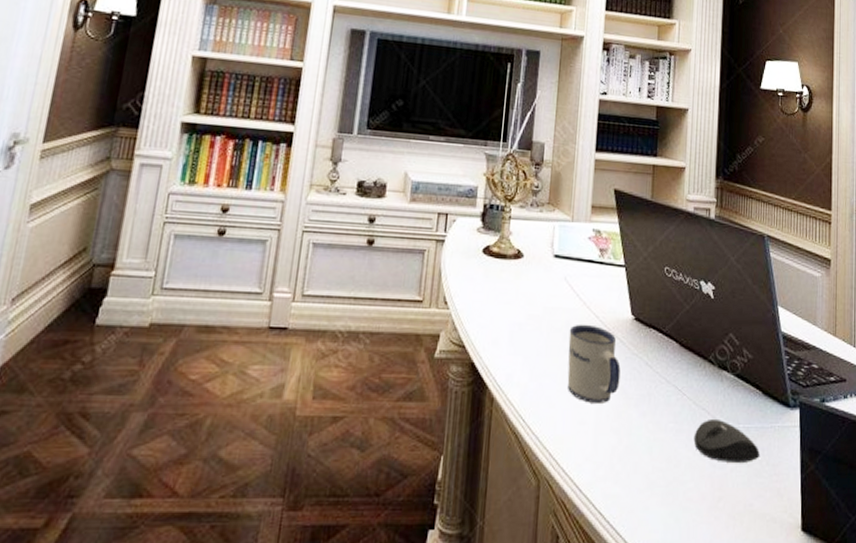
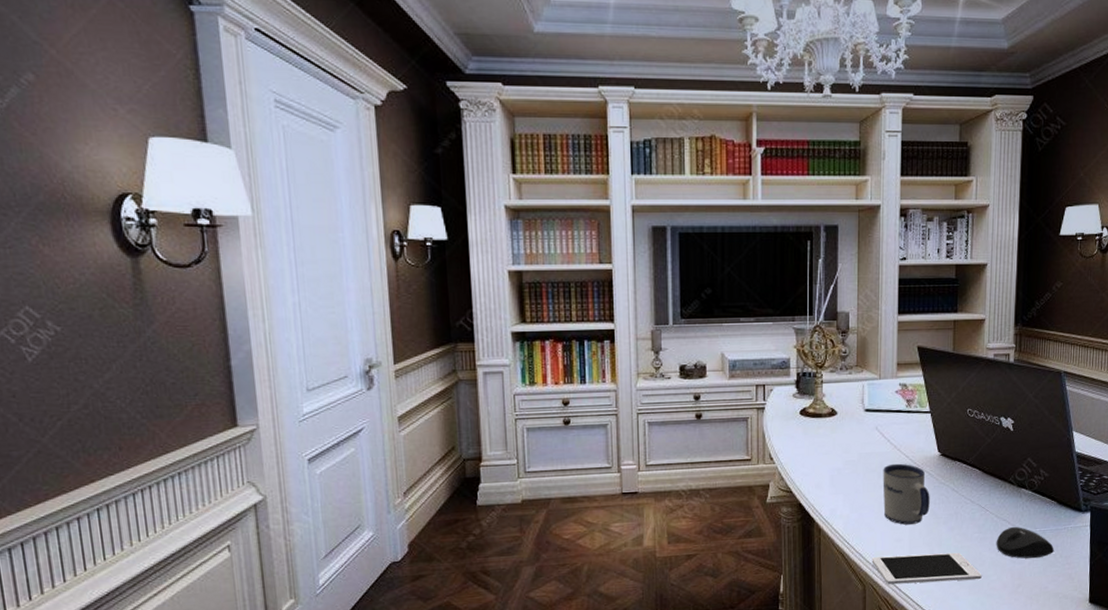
cell phone: none [549,443,677,486] -> present [871,552,982,585]

